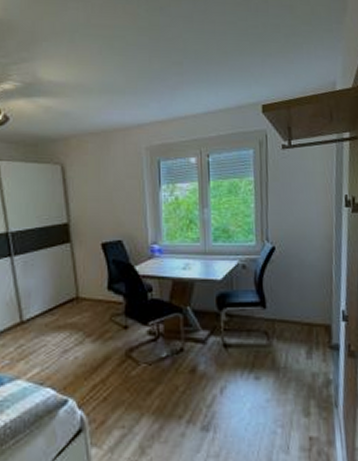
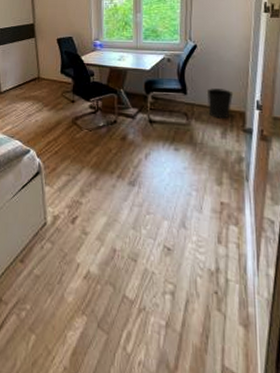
wastebasket: none [288,299,318,335] -> present [206,88,234,119]

